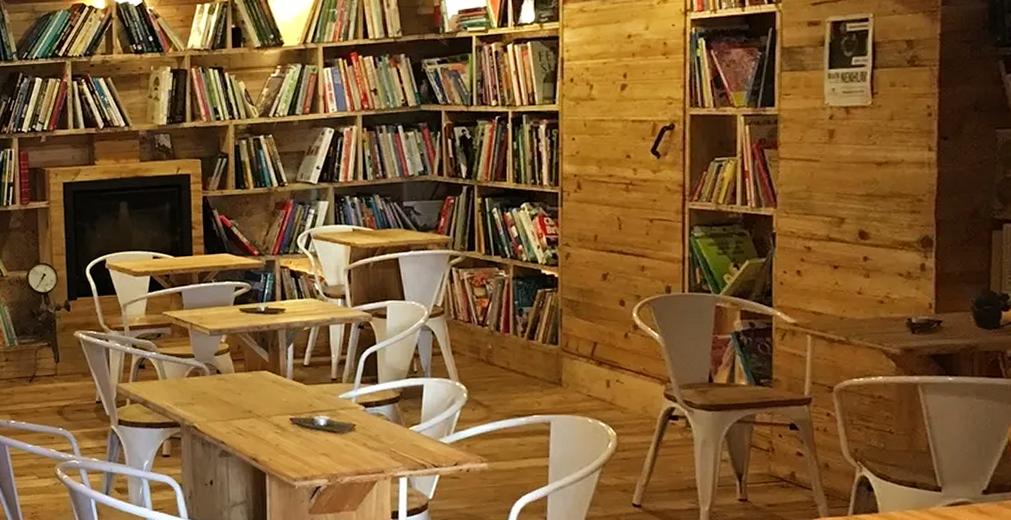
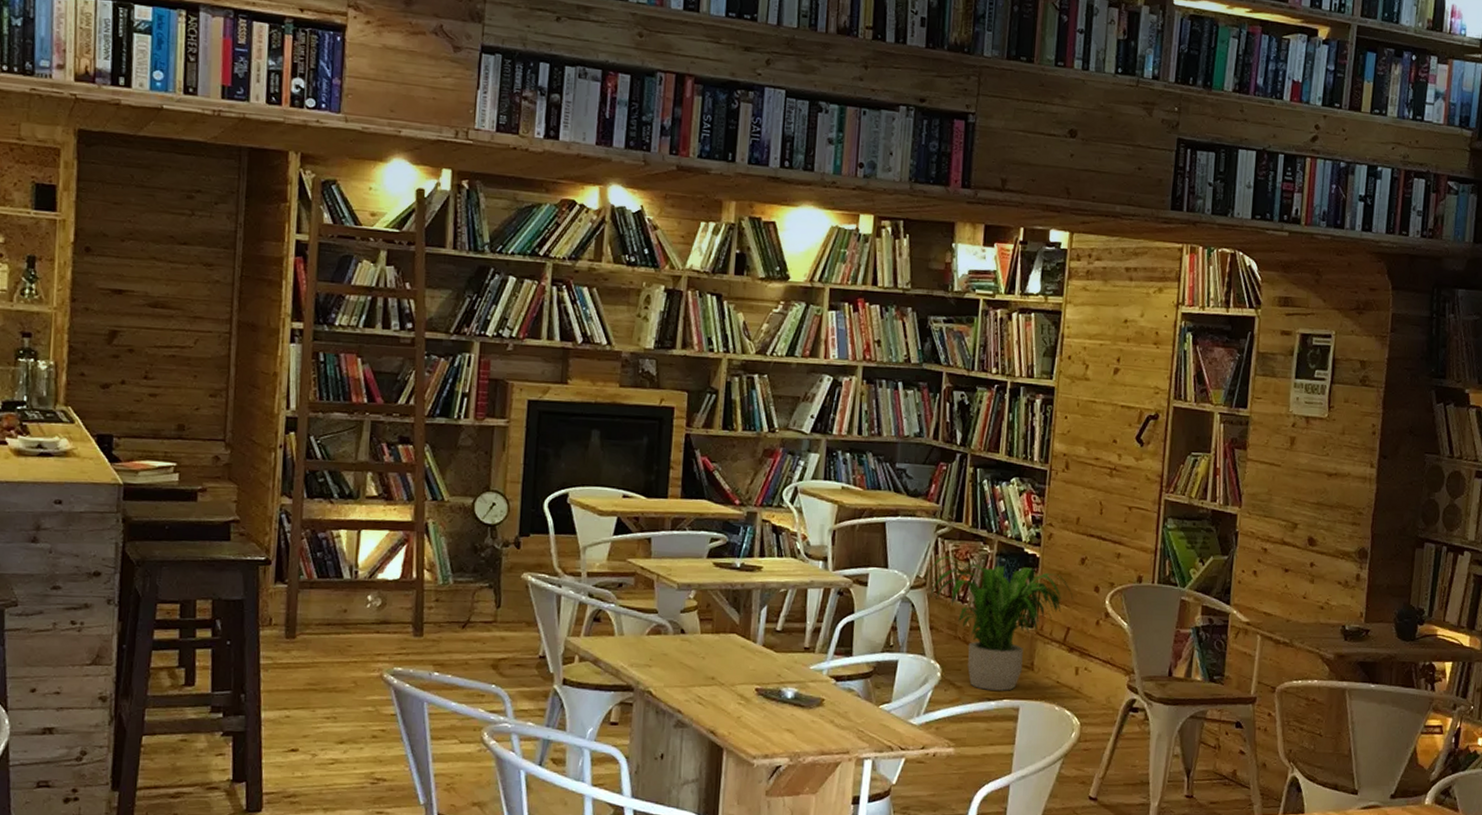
potted plant: none [442,284,598,407] -> present [924,556,1074,691]

